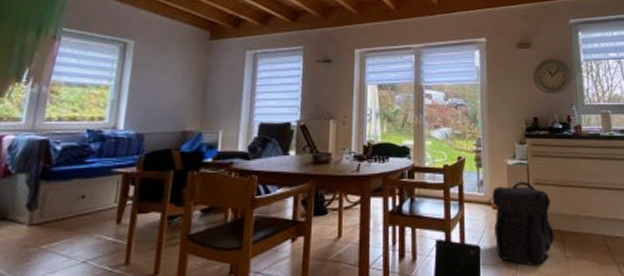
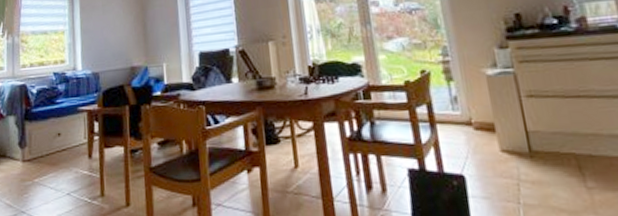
backpack: present [491,182,554,267] -> none [470,94,567,200]

